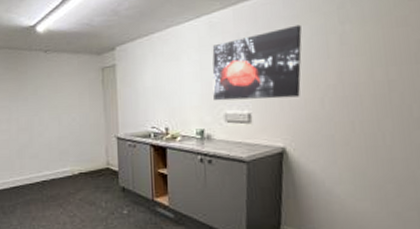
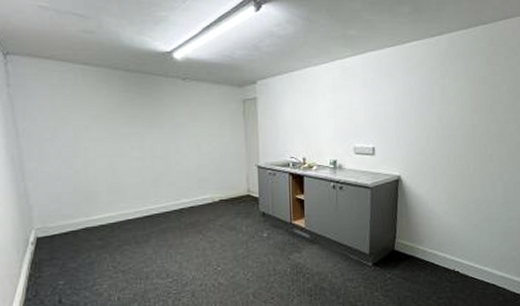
wall art: present [212,24,302,101] -> none [344,76,414,136]

